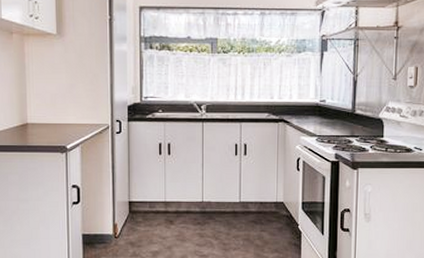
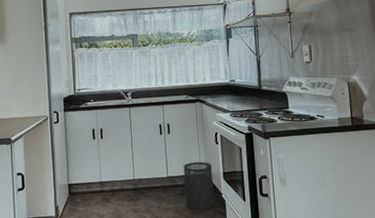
trash can: none [257,188,291,240] -> present [183,161,215,210]

